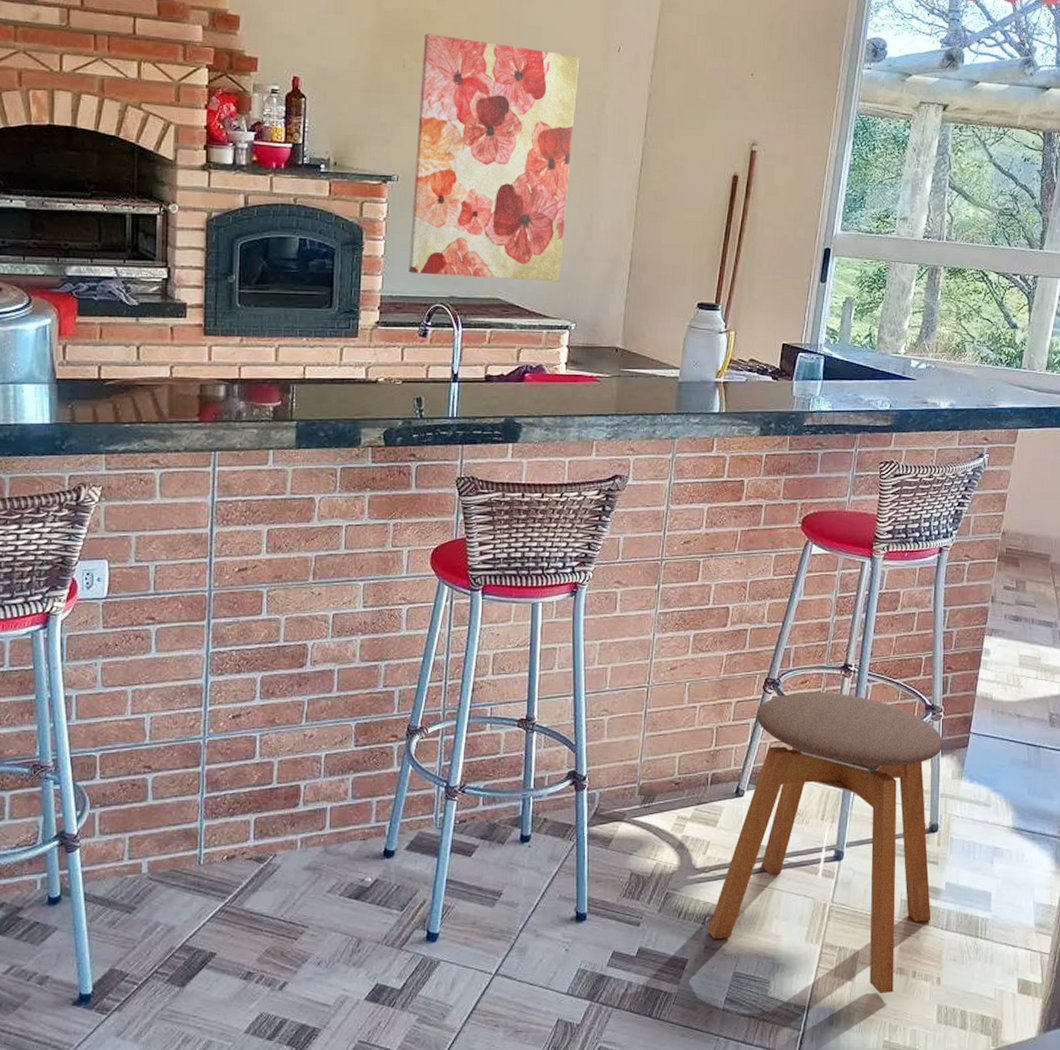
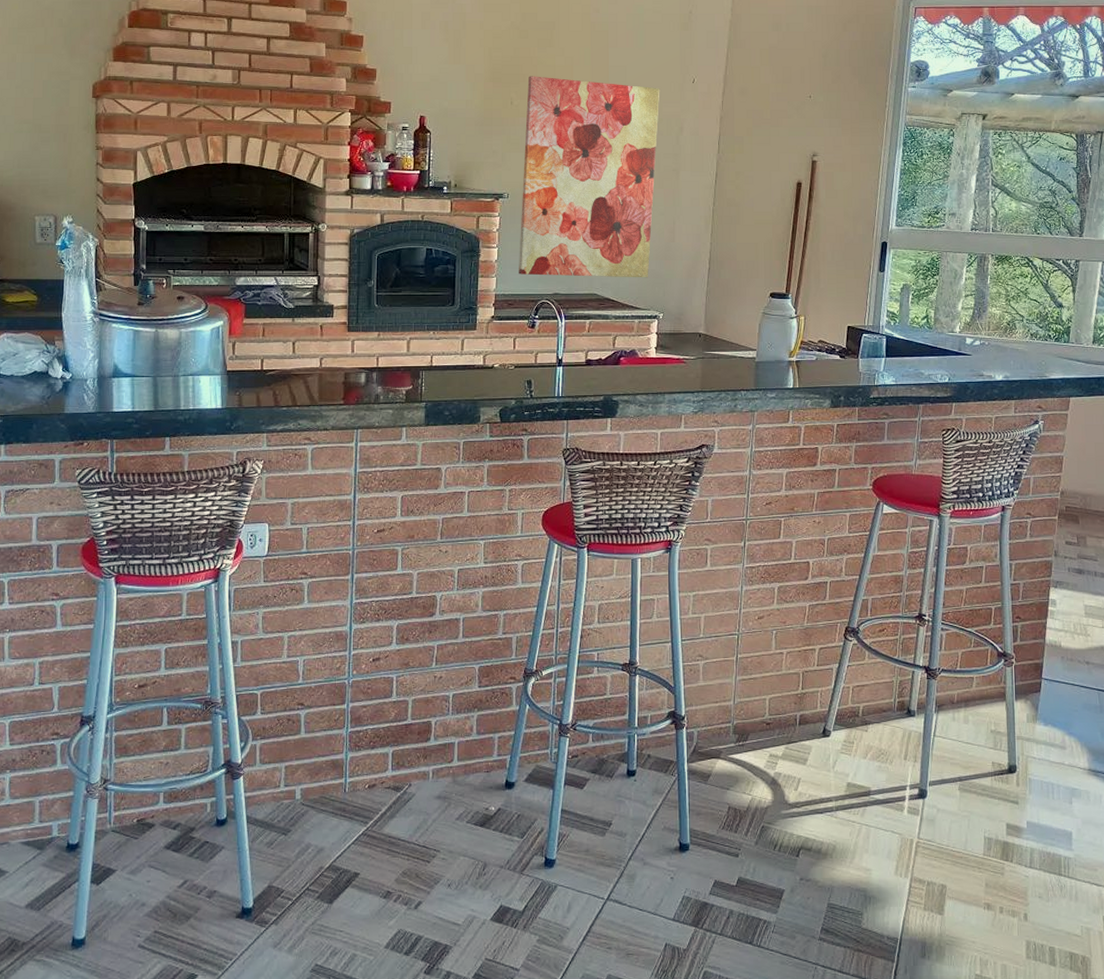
stool: present [708,692,944,994] -> none [802,640,1017,929]

